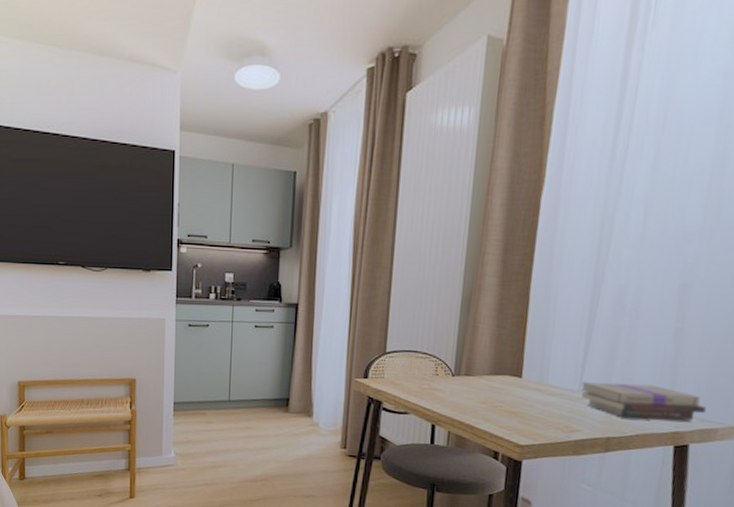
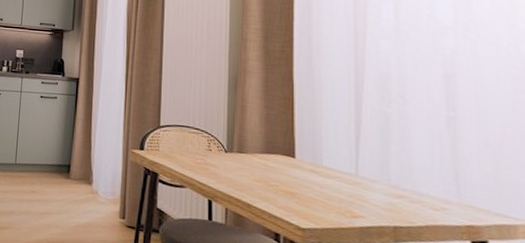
books: present [581,381,706,420] -> none [358,165,499,214]

